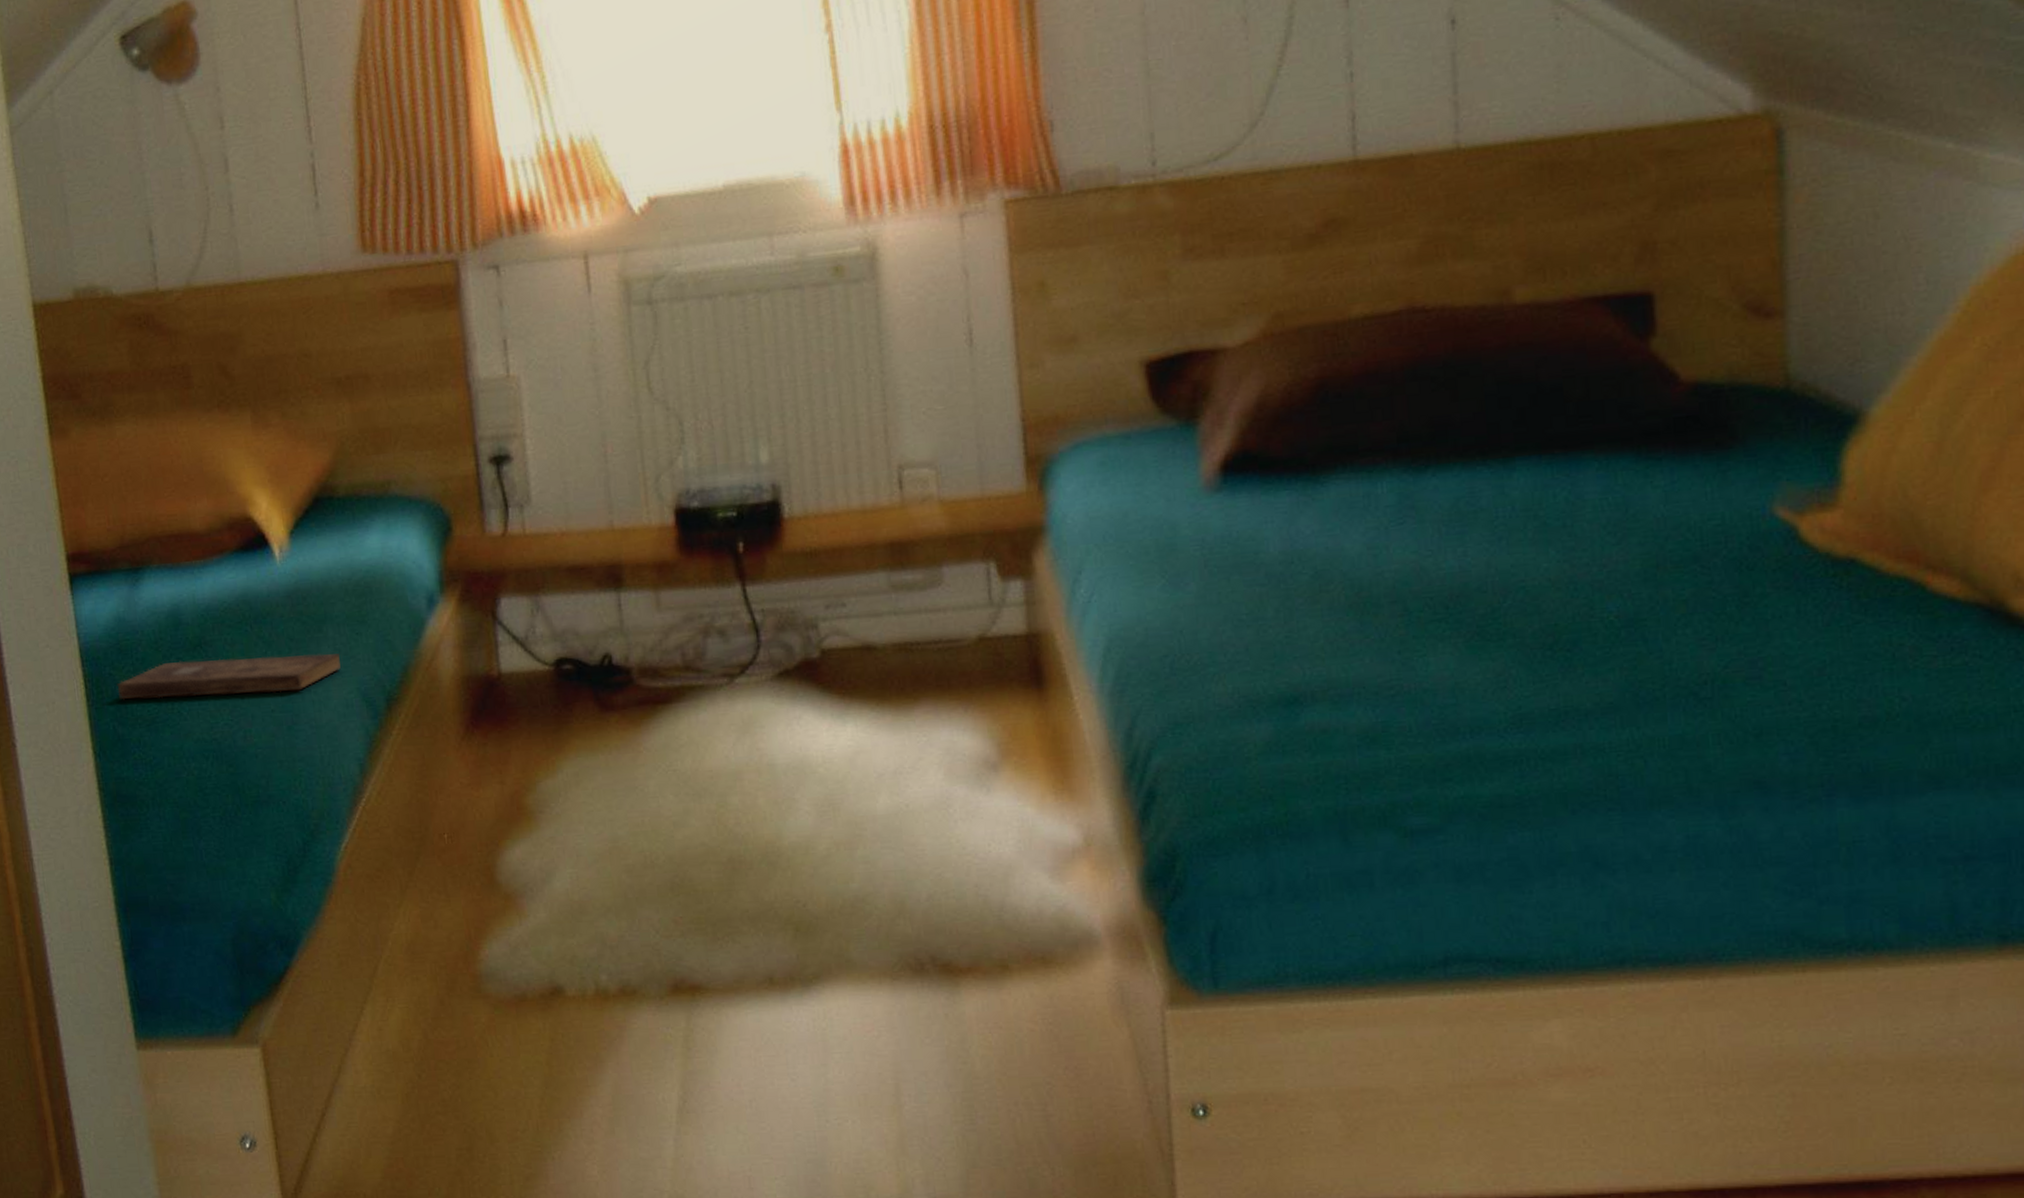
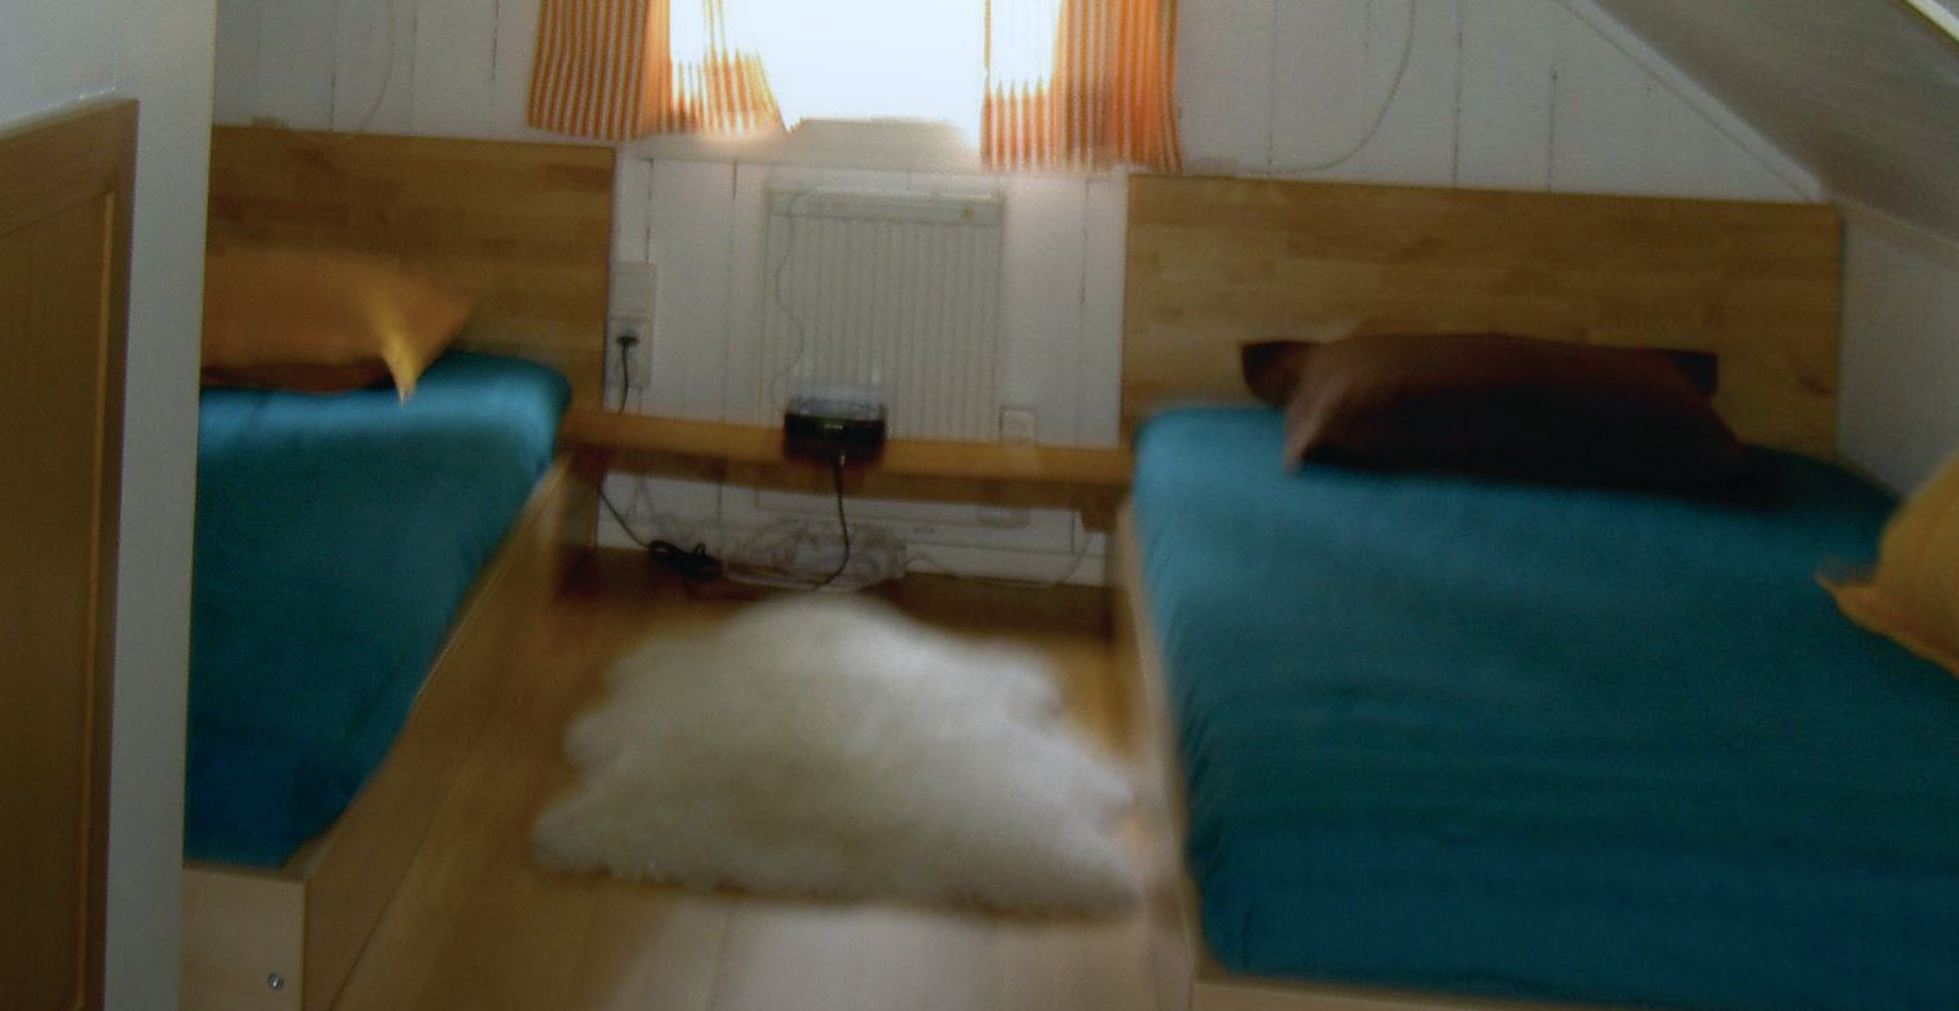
bible: present [117,653,341,700] -> none [226,486,445,533]

